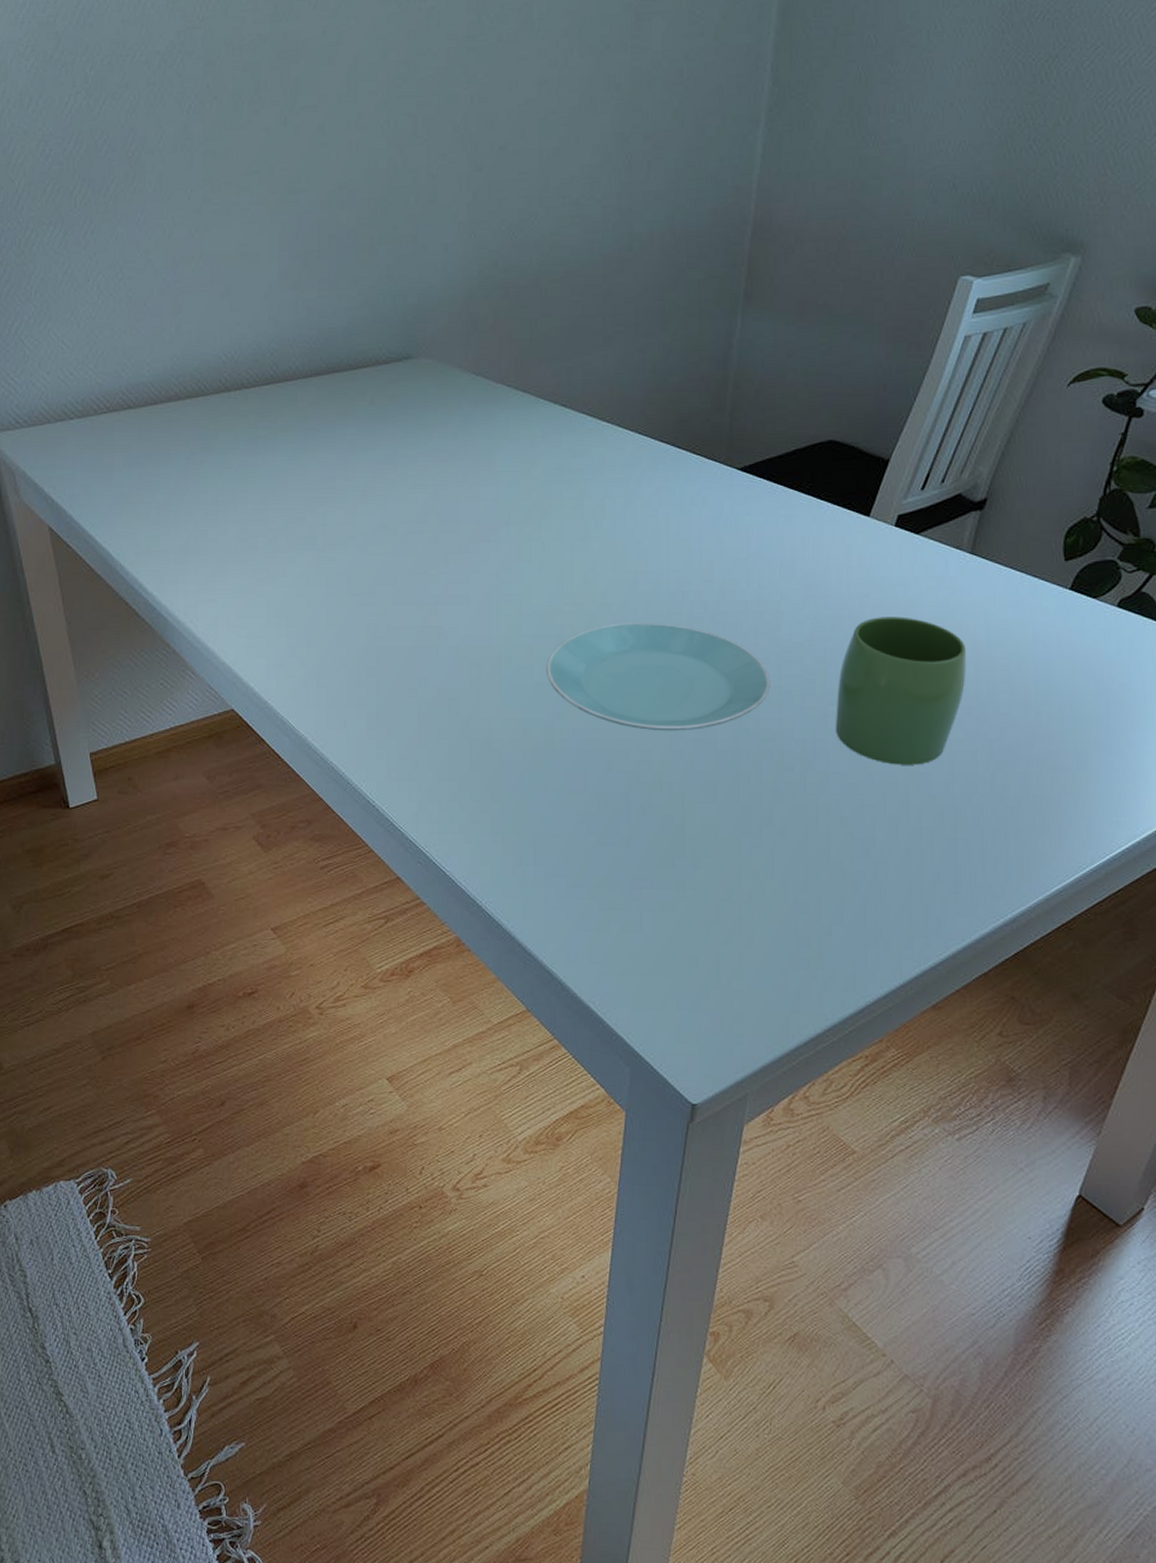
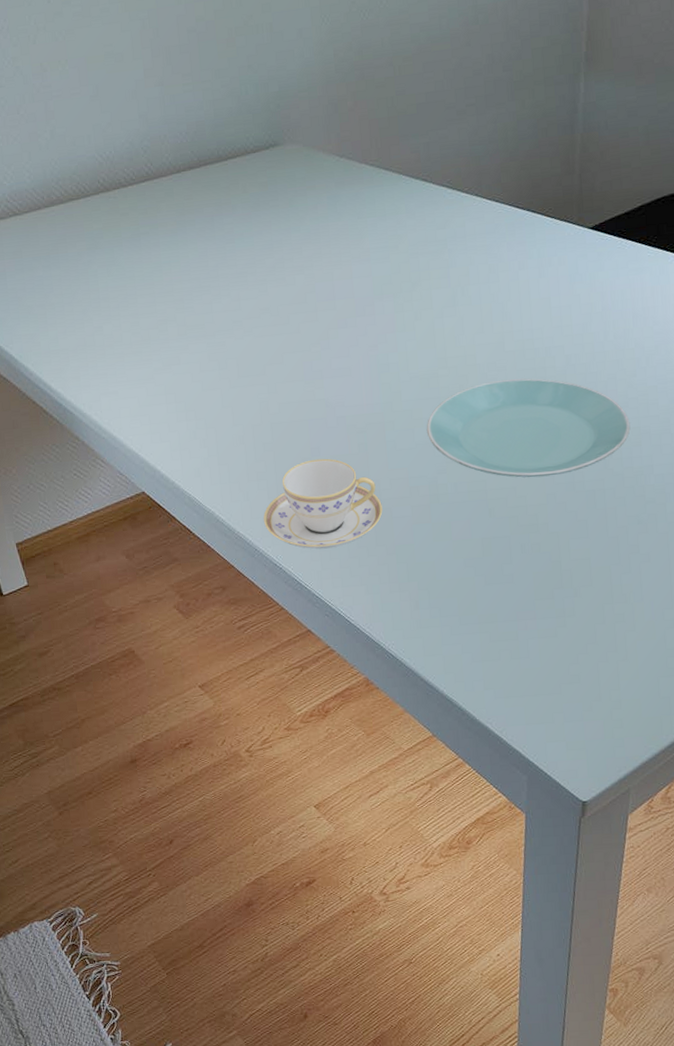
teacup: none [360,690,491,789] -> present [263,458,383,549]

